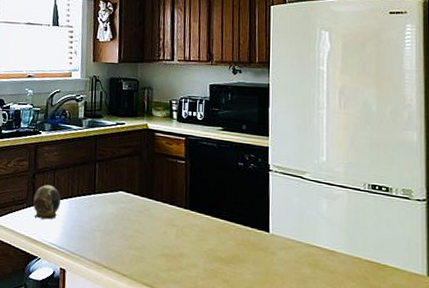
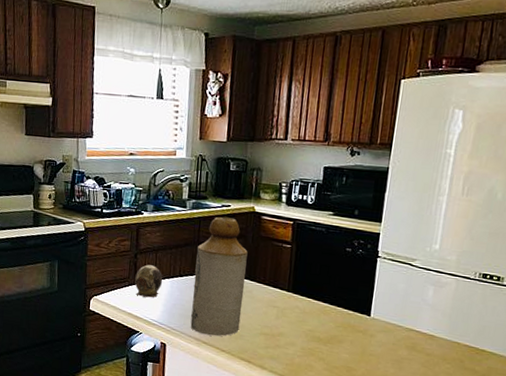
bottle: none [89,134,144,260] -> present [190,217,248,336]

